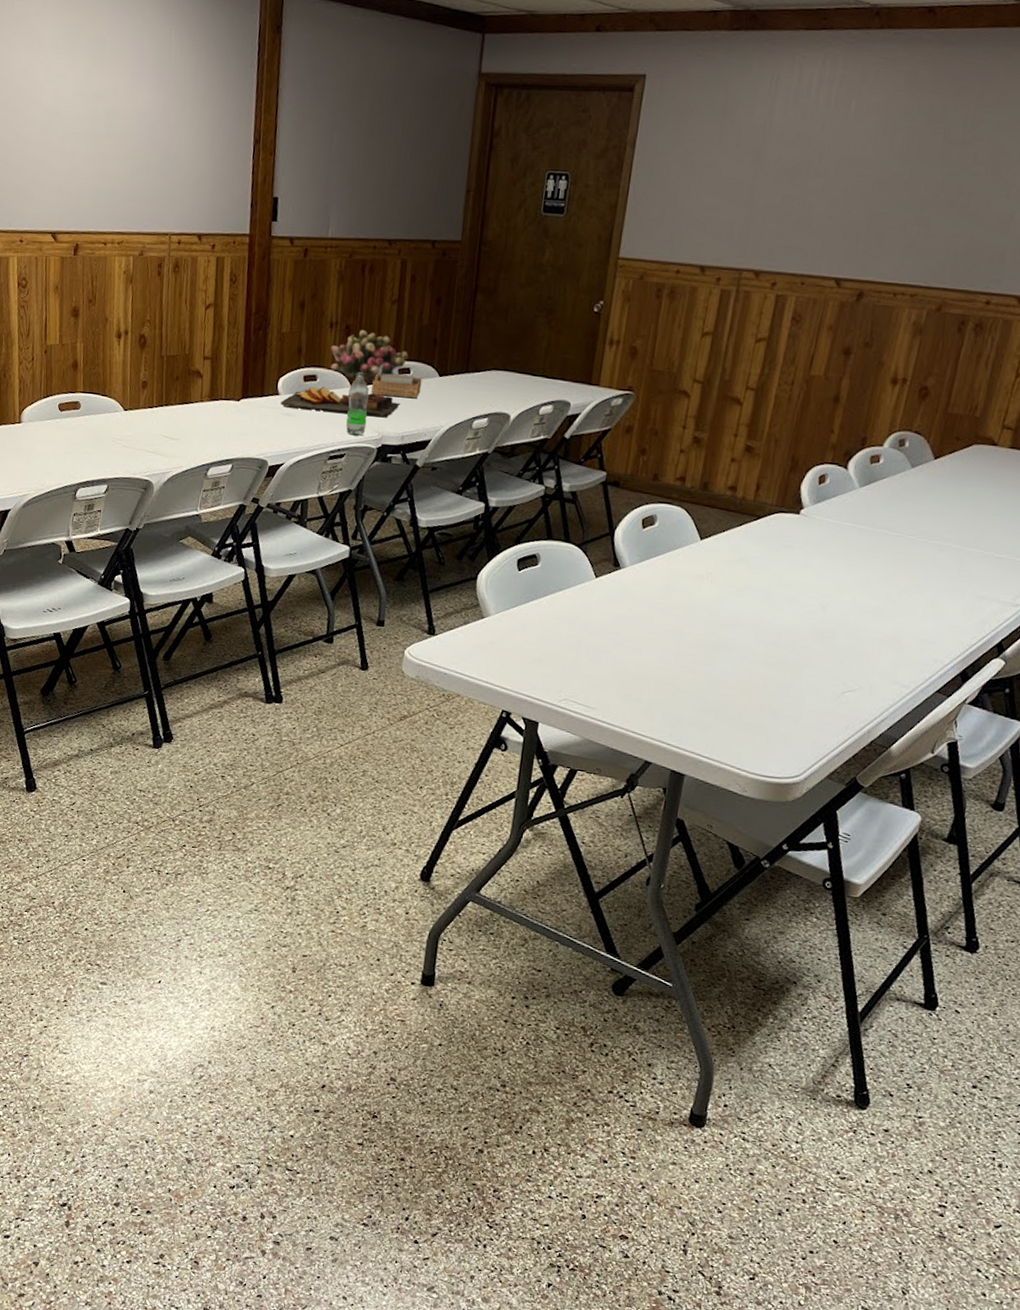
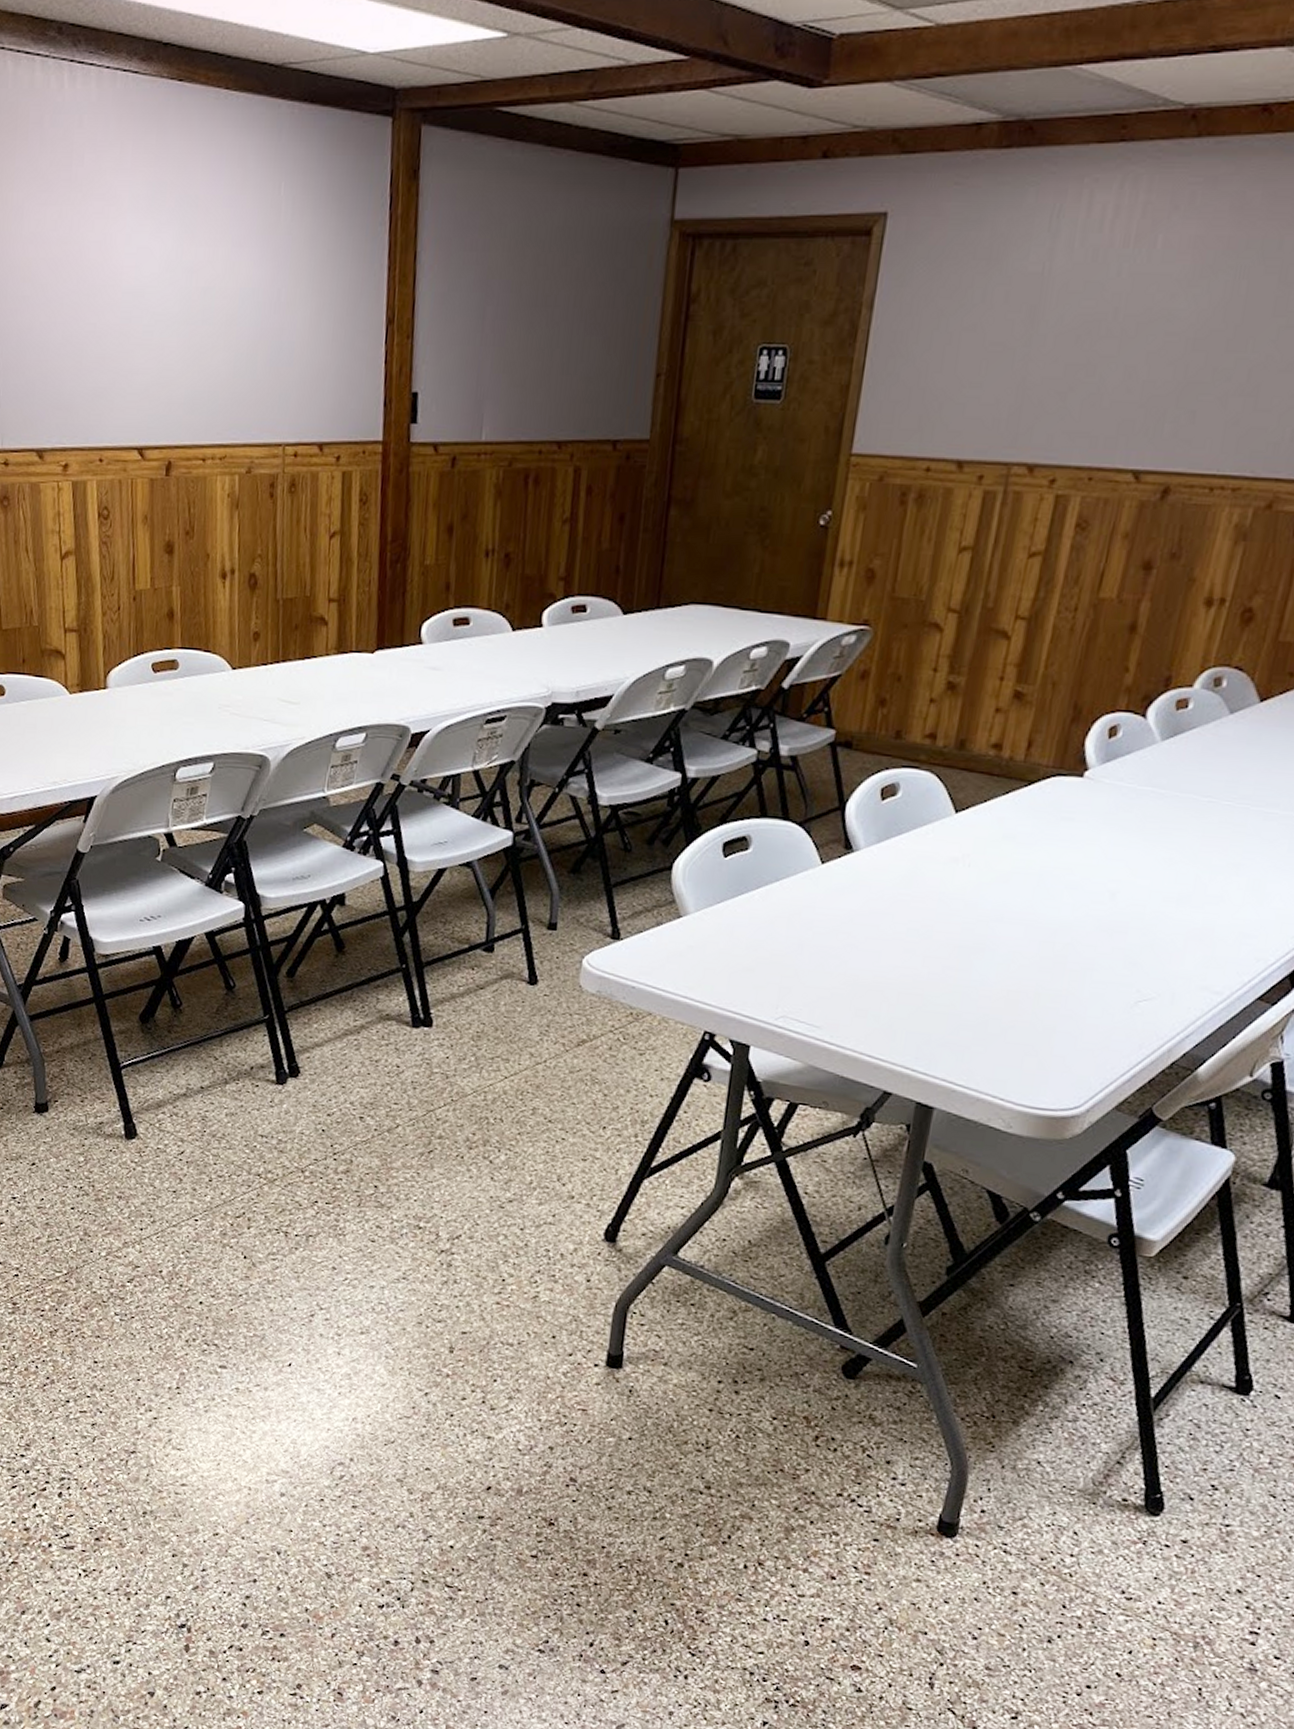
food platter: present [280,387,401,418] -> none [425,632,575,669]
flower arrangement: present [330,330,409,382] -> none [486,558,585,624]
bottle: present [346,372,369,436] -> none [506,612,535,693]
napkin holder: present [371,373,422,399] -> none [538,613,602,644]

